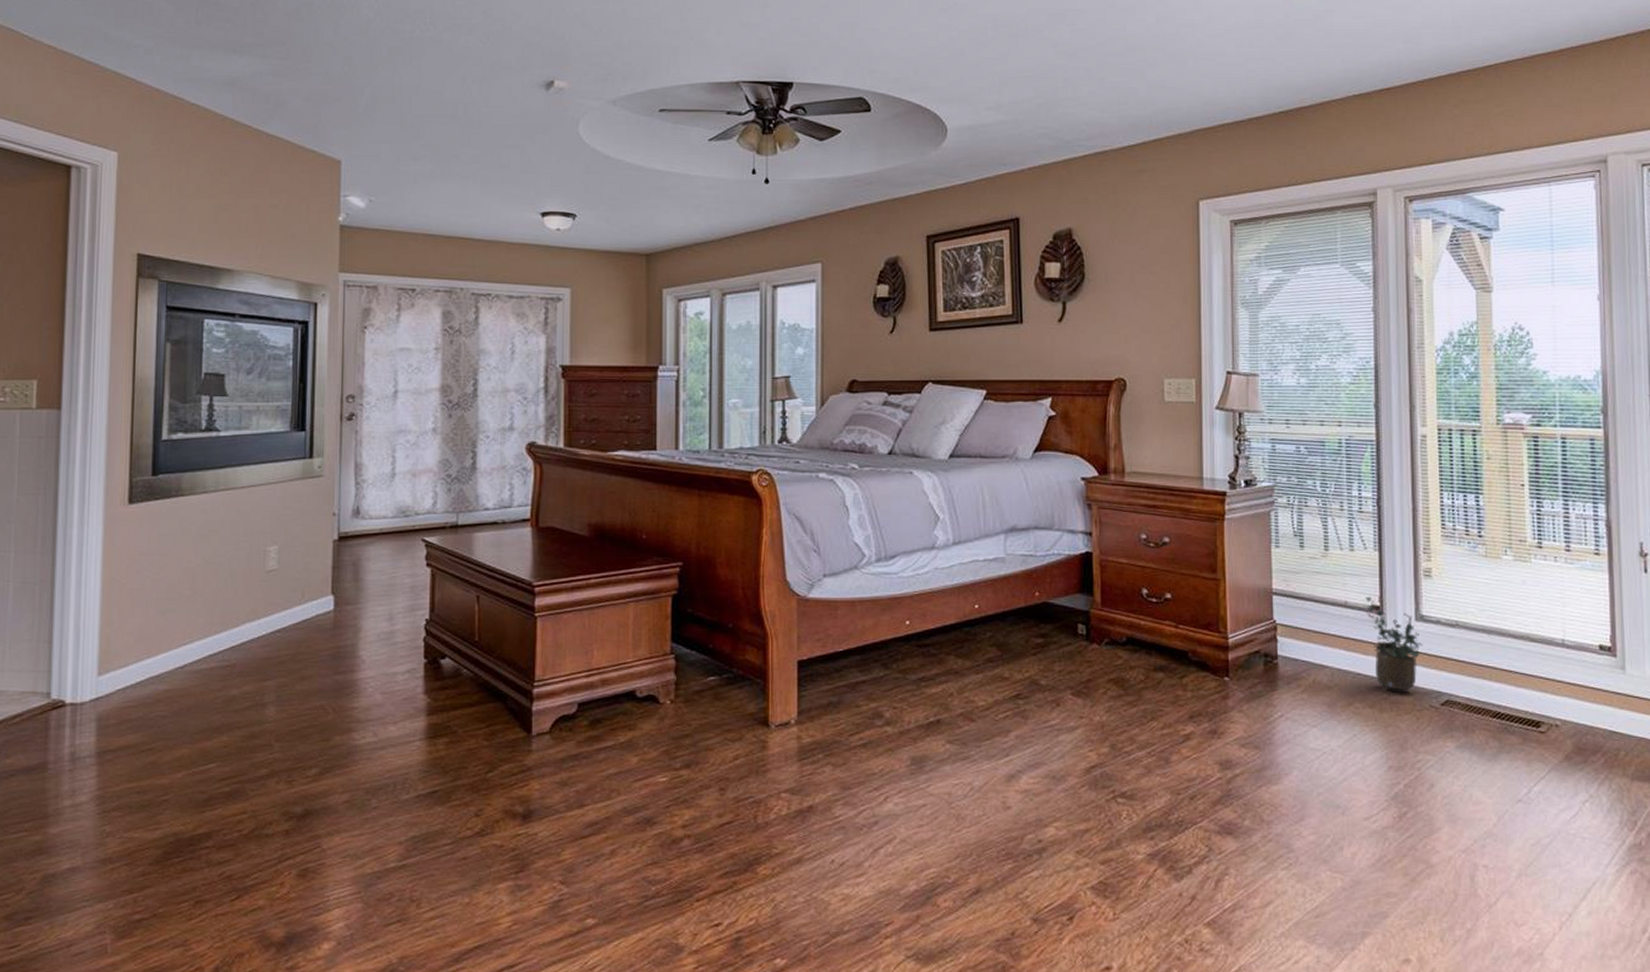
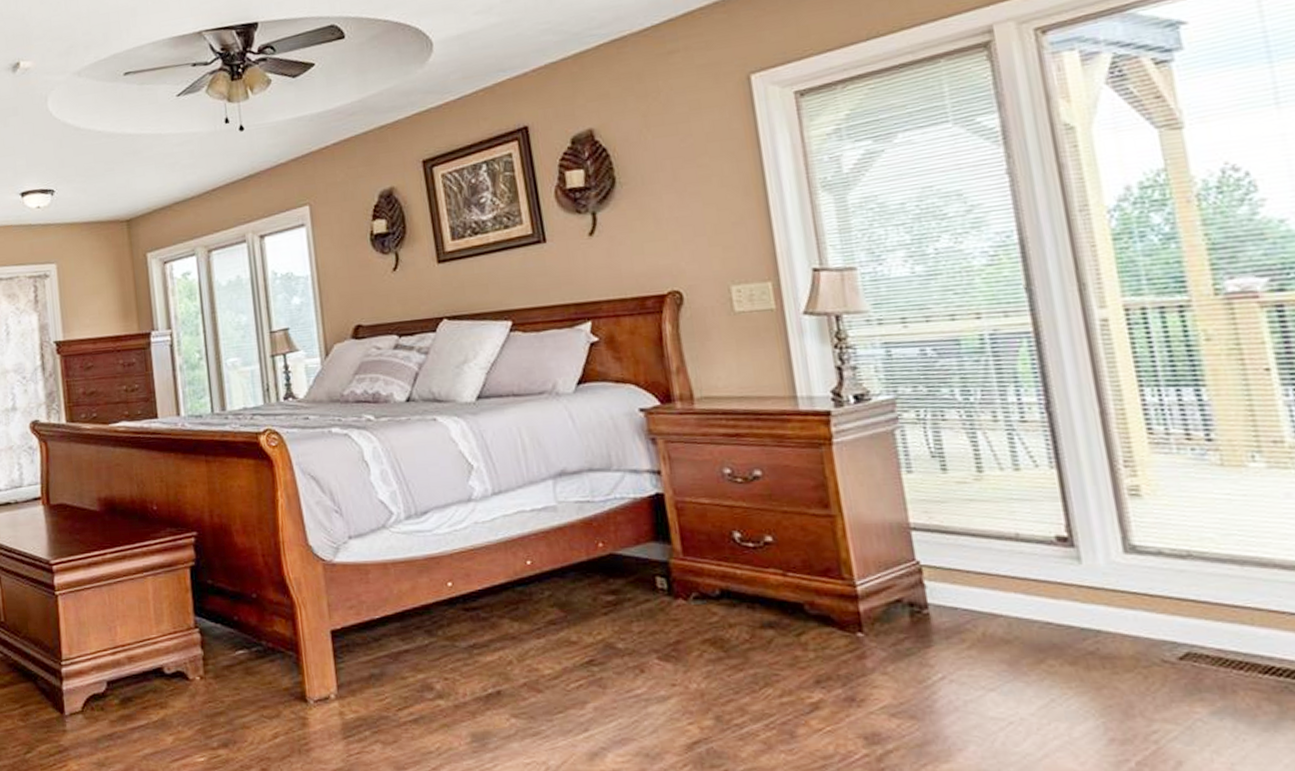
potted plant: present [1365,596,1423,693] -> none [1044,525,1141,645]

